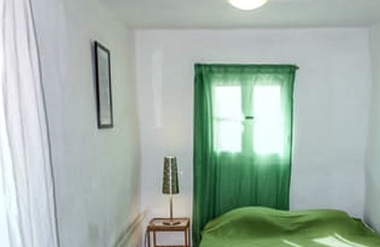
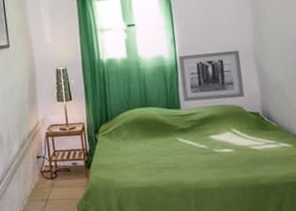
wall art: none [293,155,352,204] -> present [178,50,245,101]

